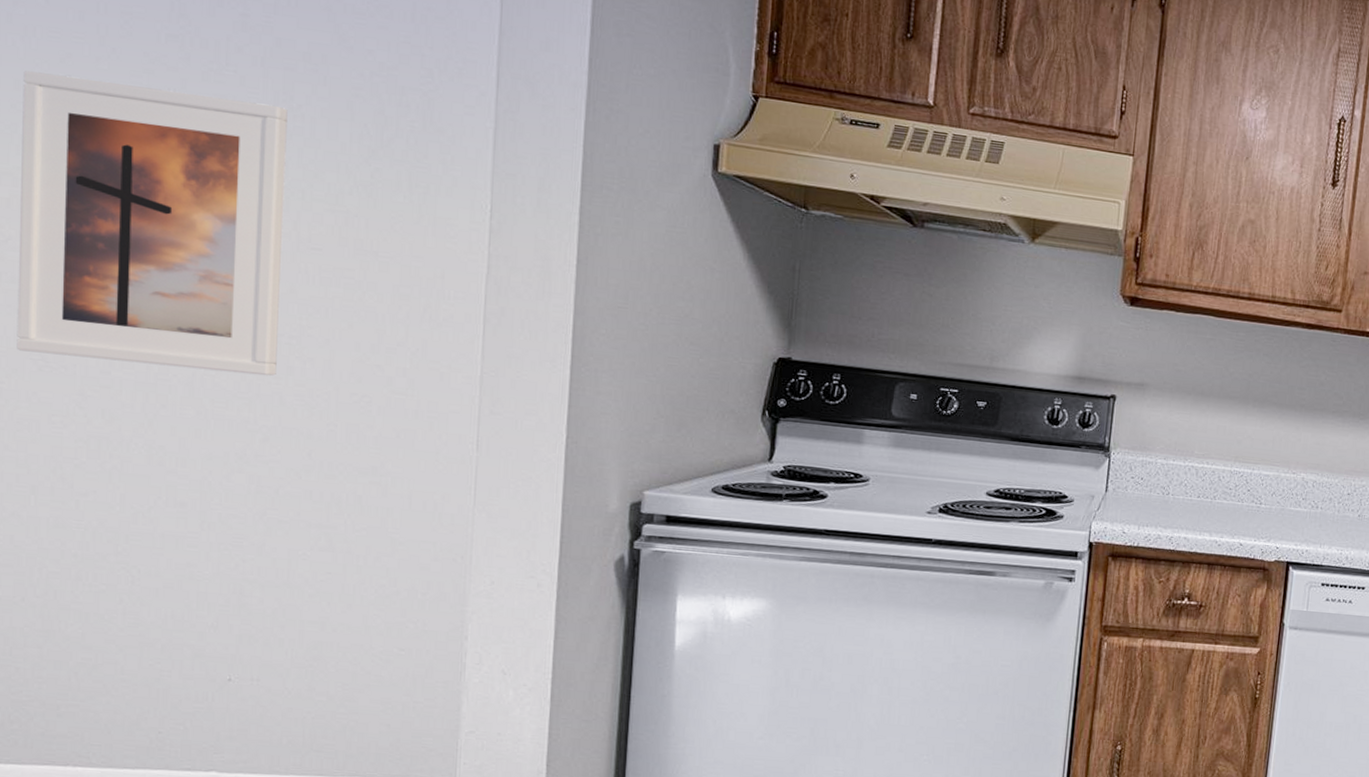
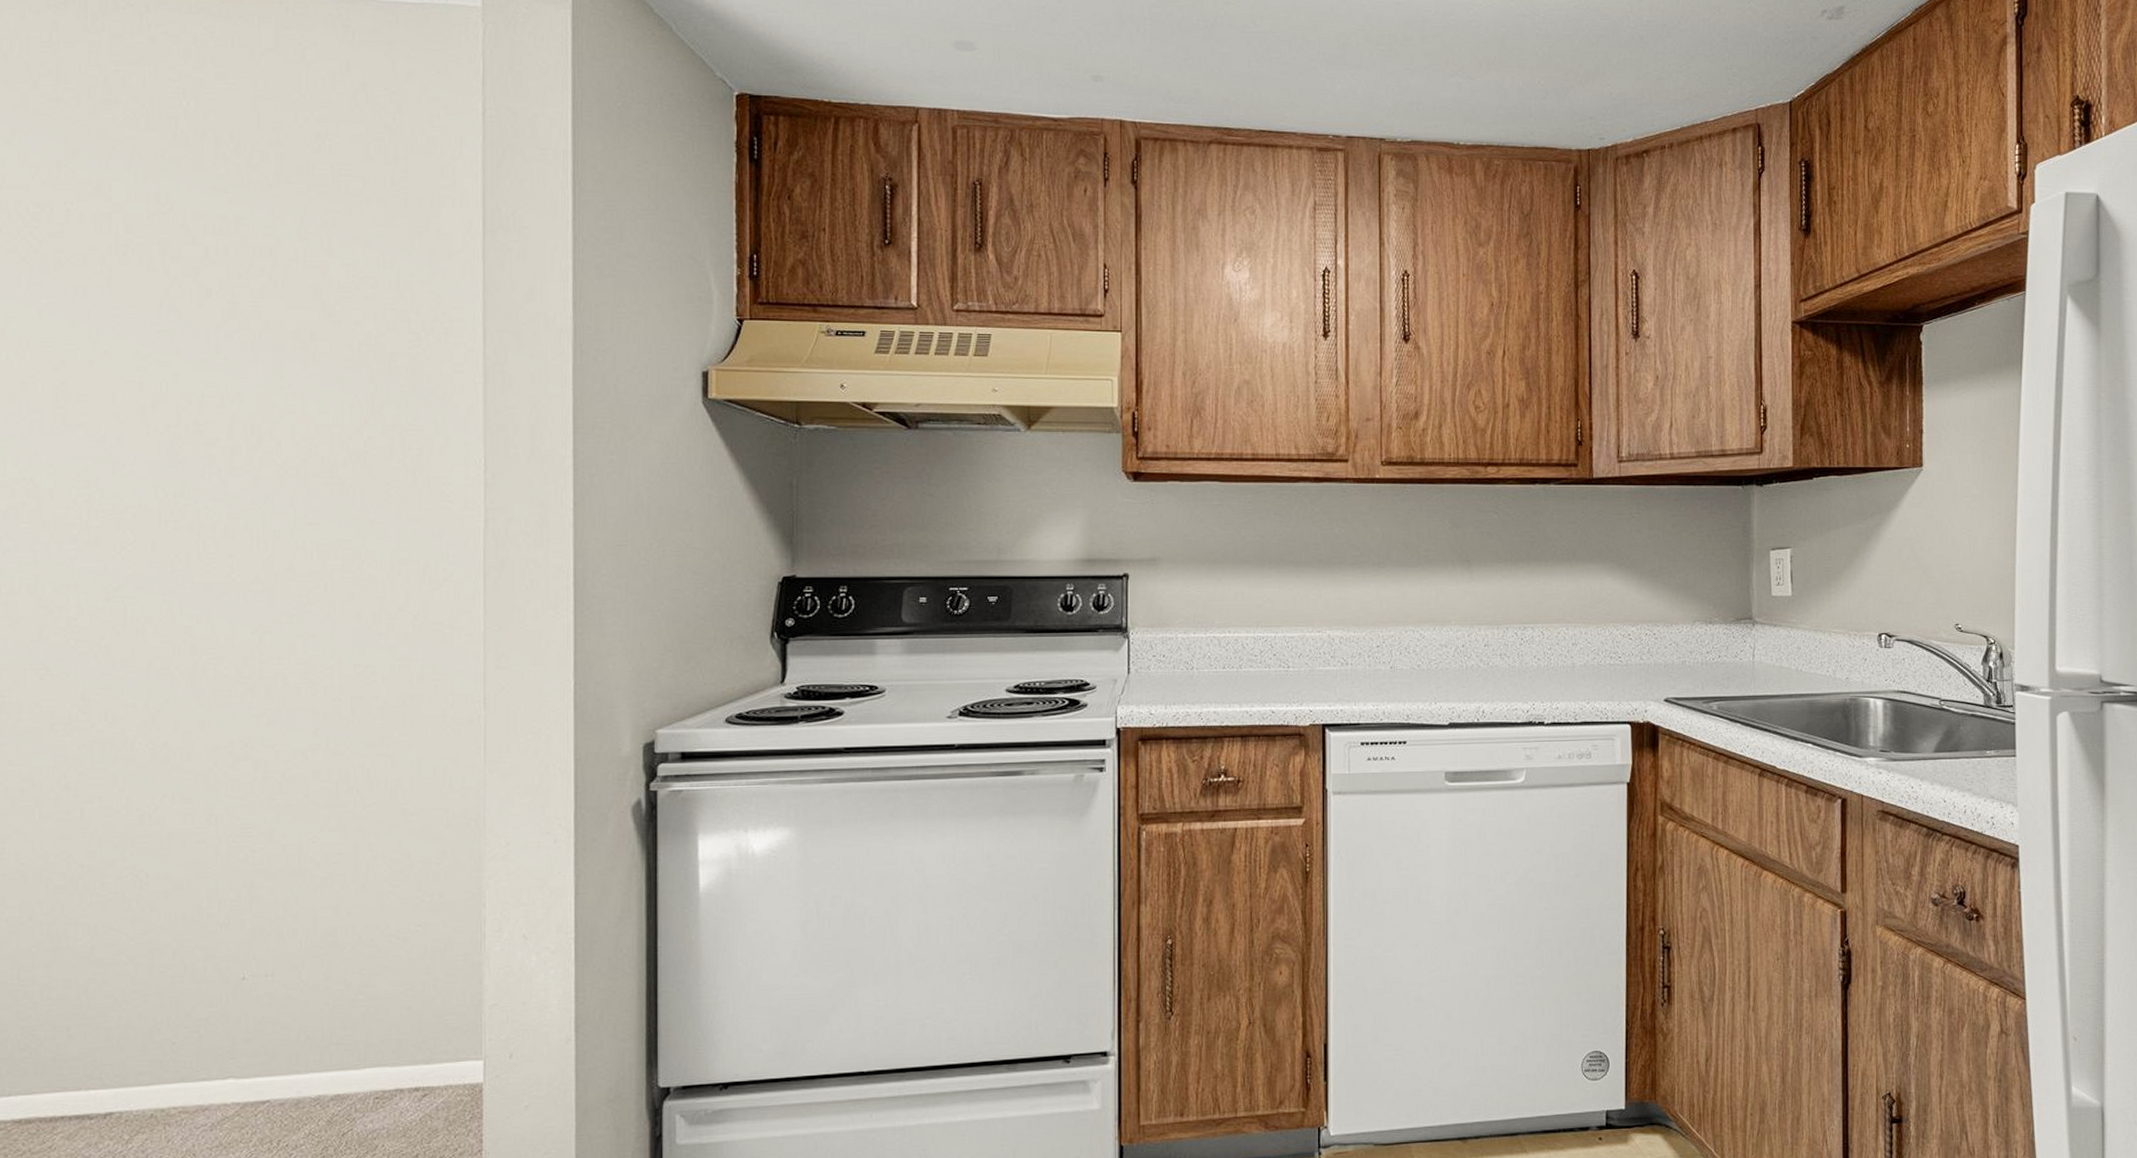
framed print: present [16,71,288,376] -> none [17,383,279,662]

